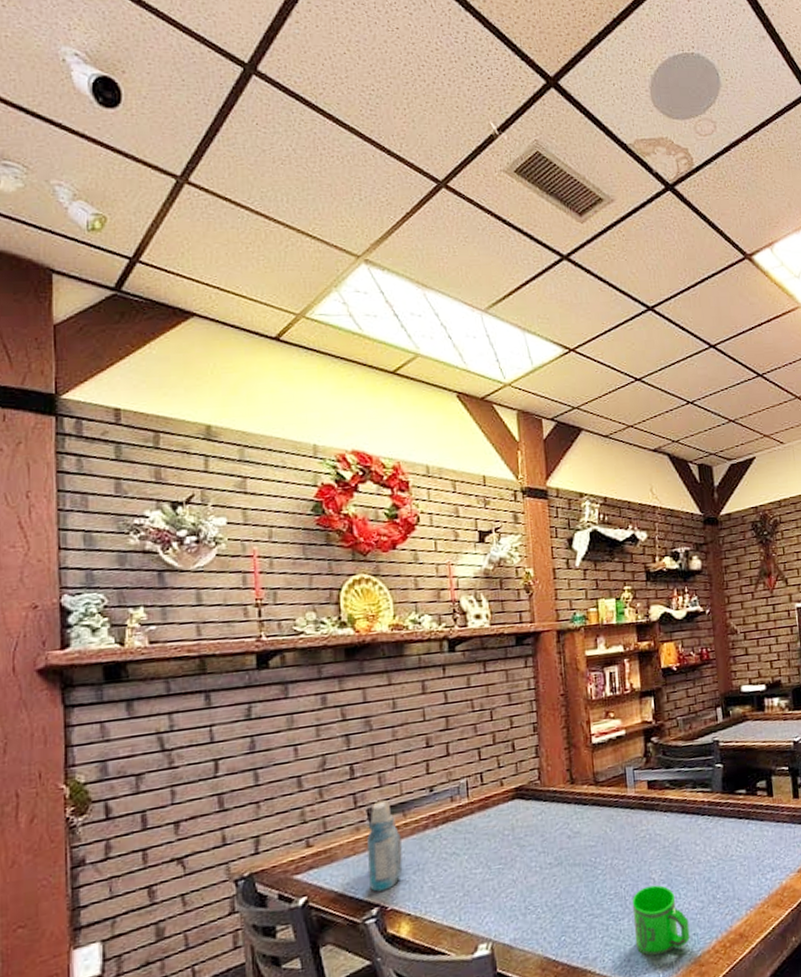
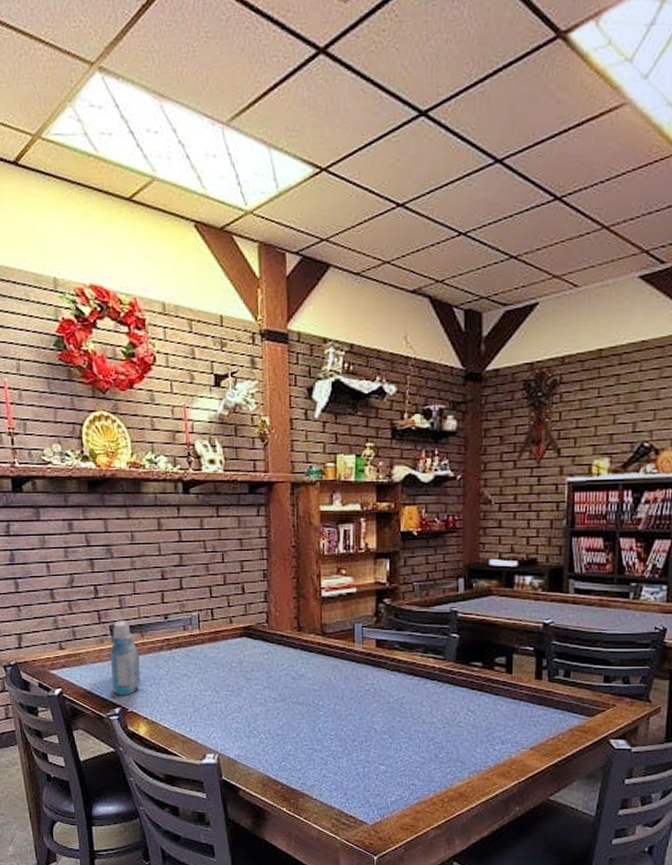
mug: present [632,885,690,956] -> none [352,734,408,795]

